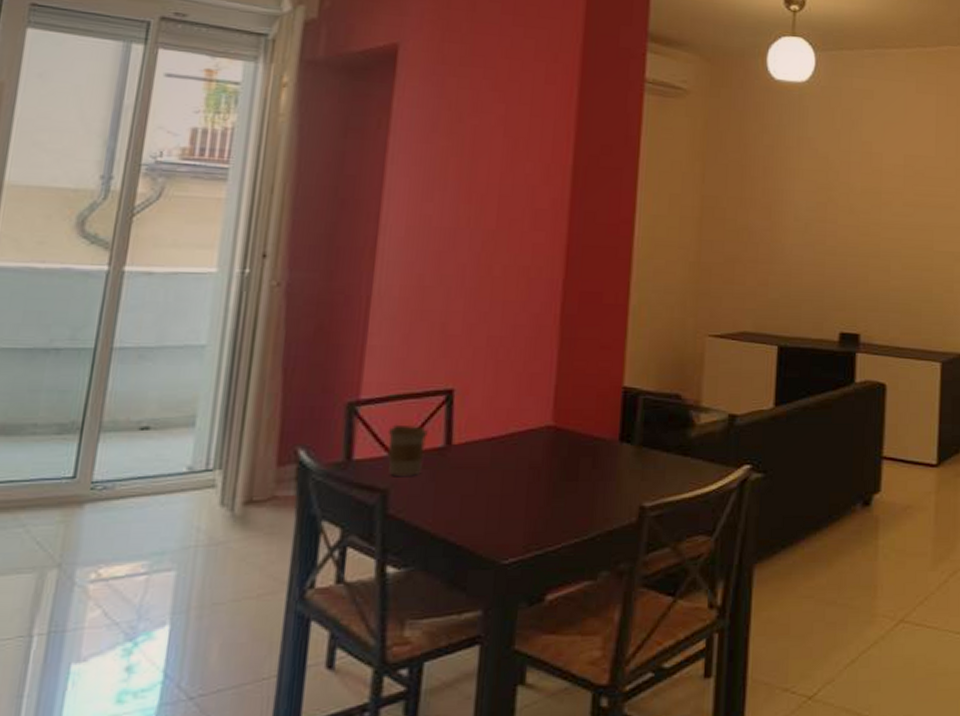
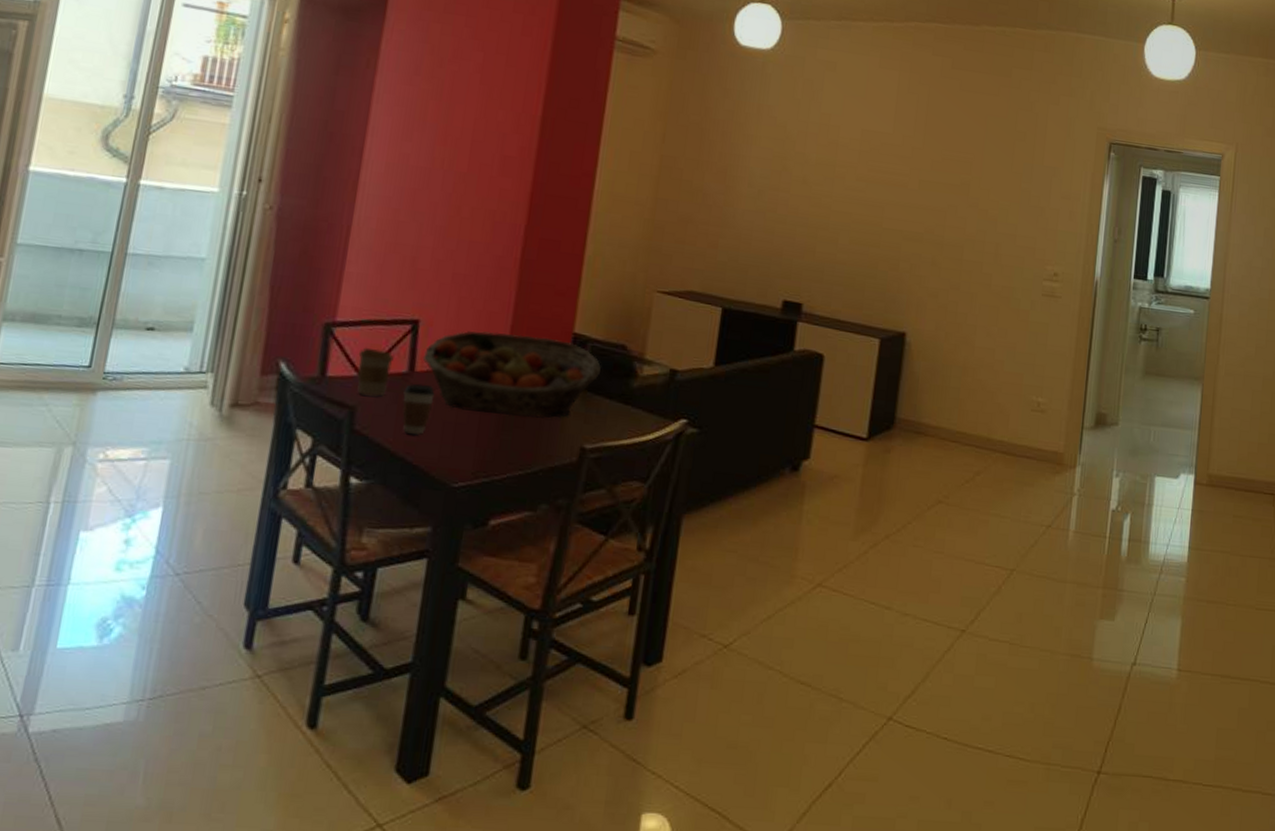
coffee cup: none [441,457,476,512] -> present [402,383,435,435]
fruit basket: none [460,393,655,482] -> present [422,331,601,419]

